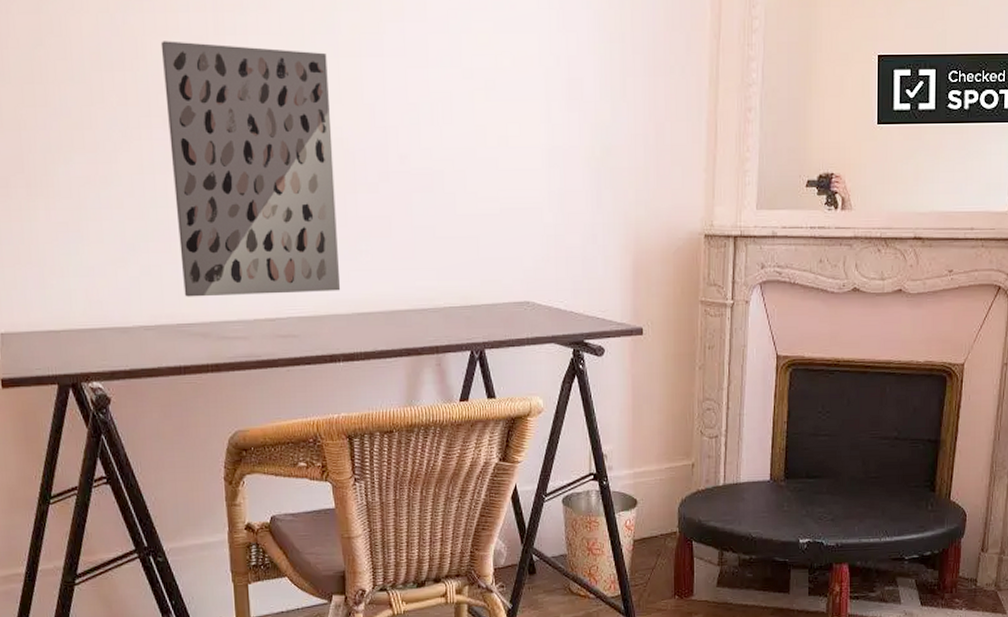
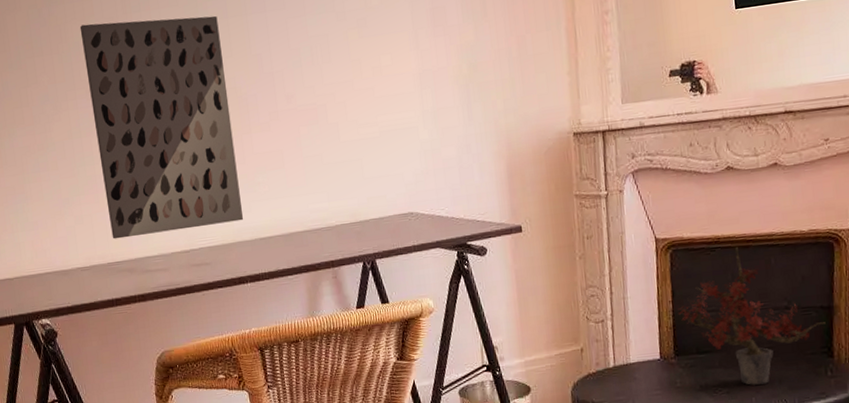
potted plant: none [792,371,931,514] -> present [678,246,826,385]

